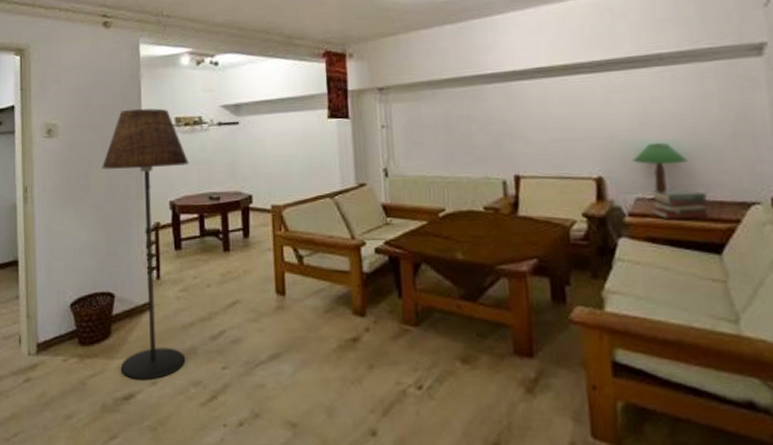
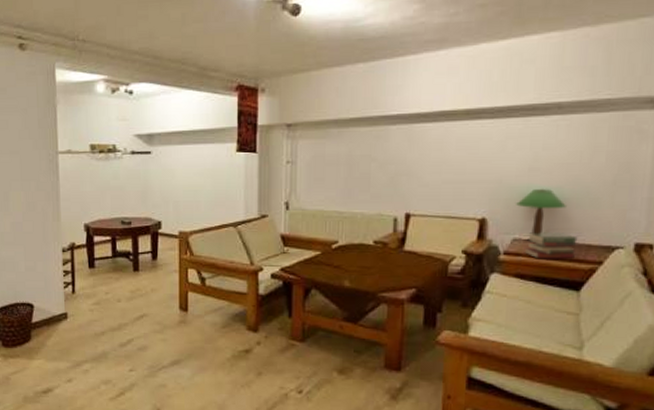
floor lamp: present [102,108,189,381] -> none [20,134,103,378]

